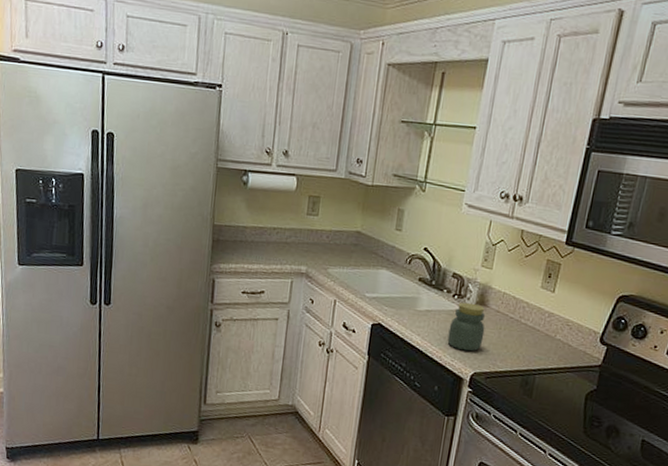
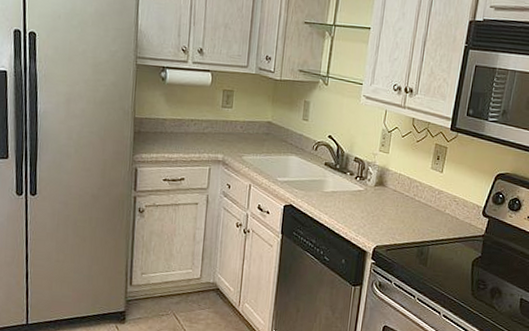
jar: present [447,302,485,352] -> none [352,183,385,227]

